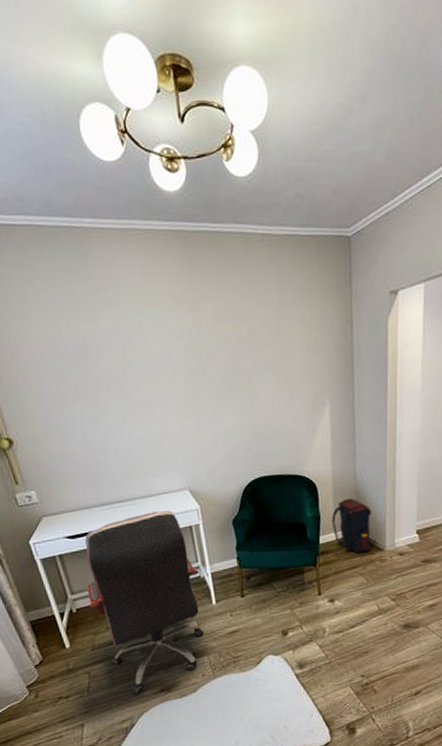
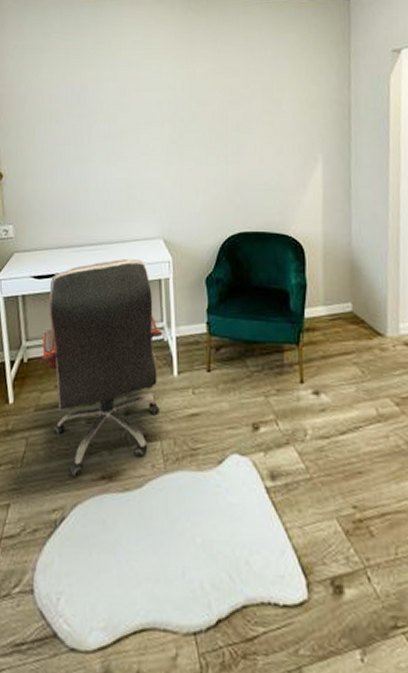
satchel: present [331,498,371,553] -> none [320,266,369,336]

